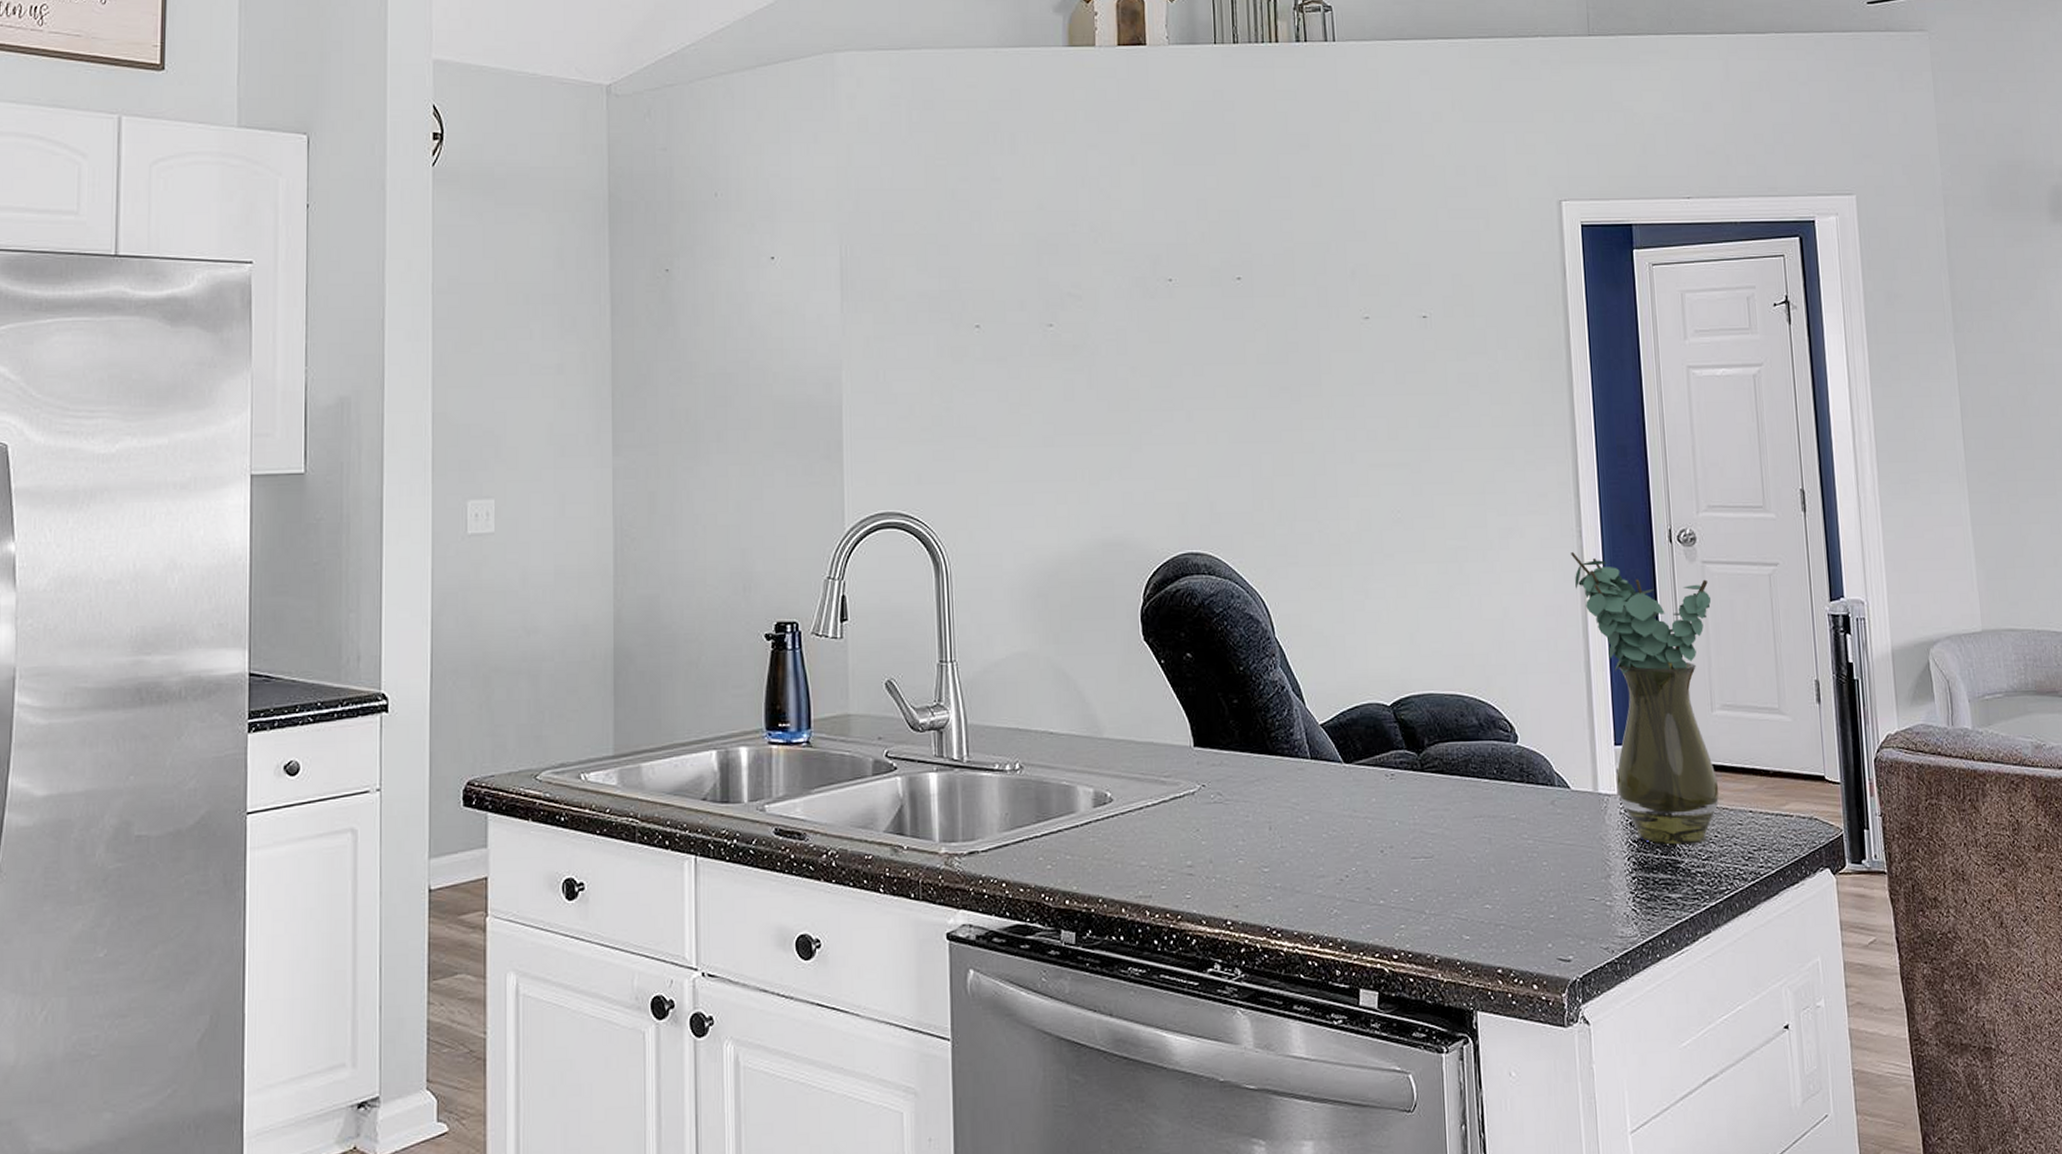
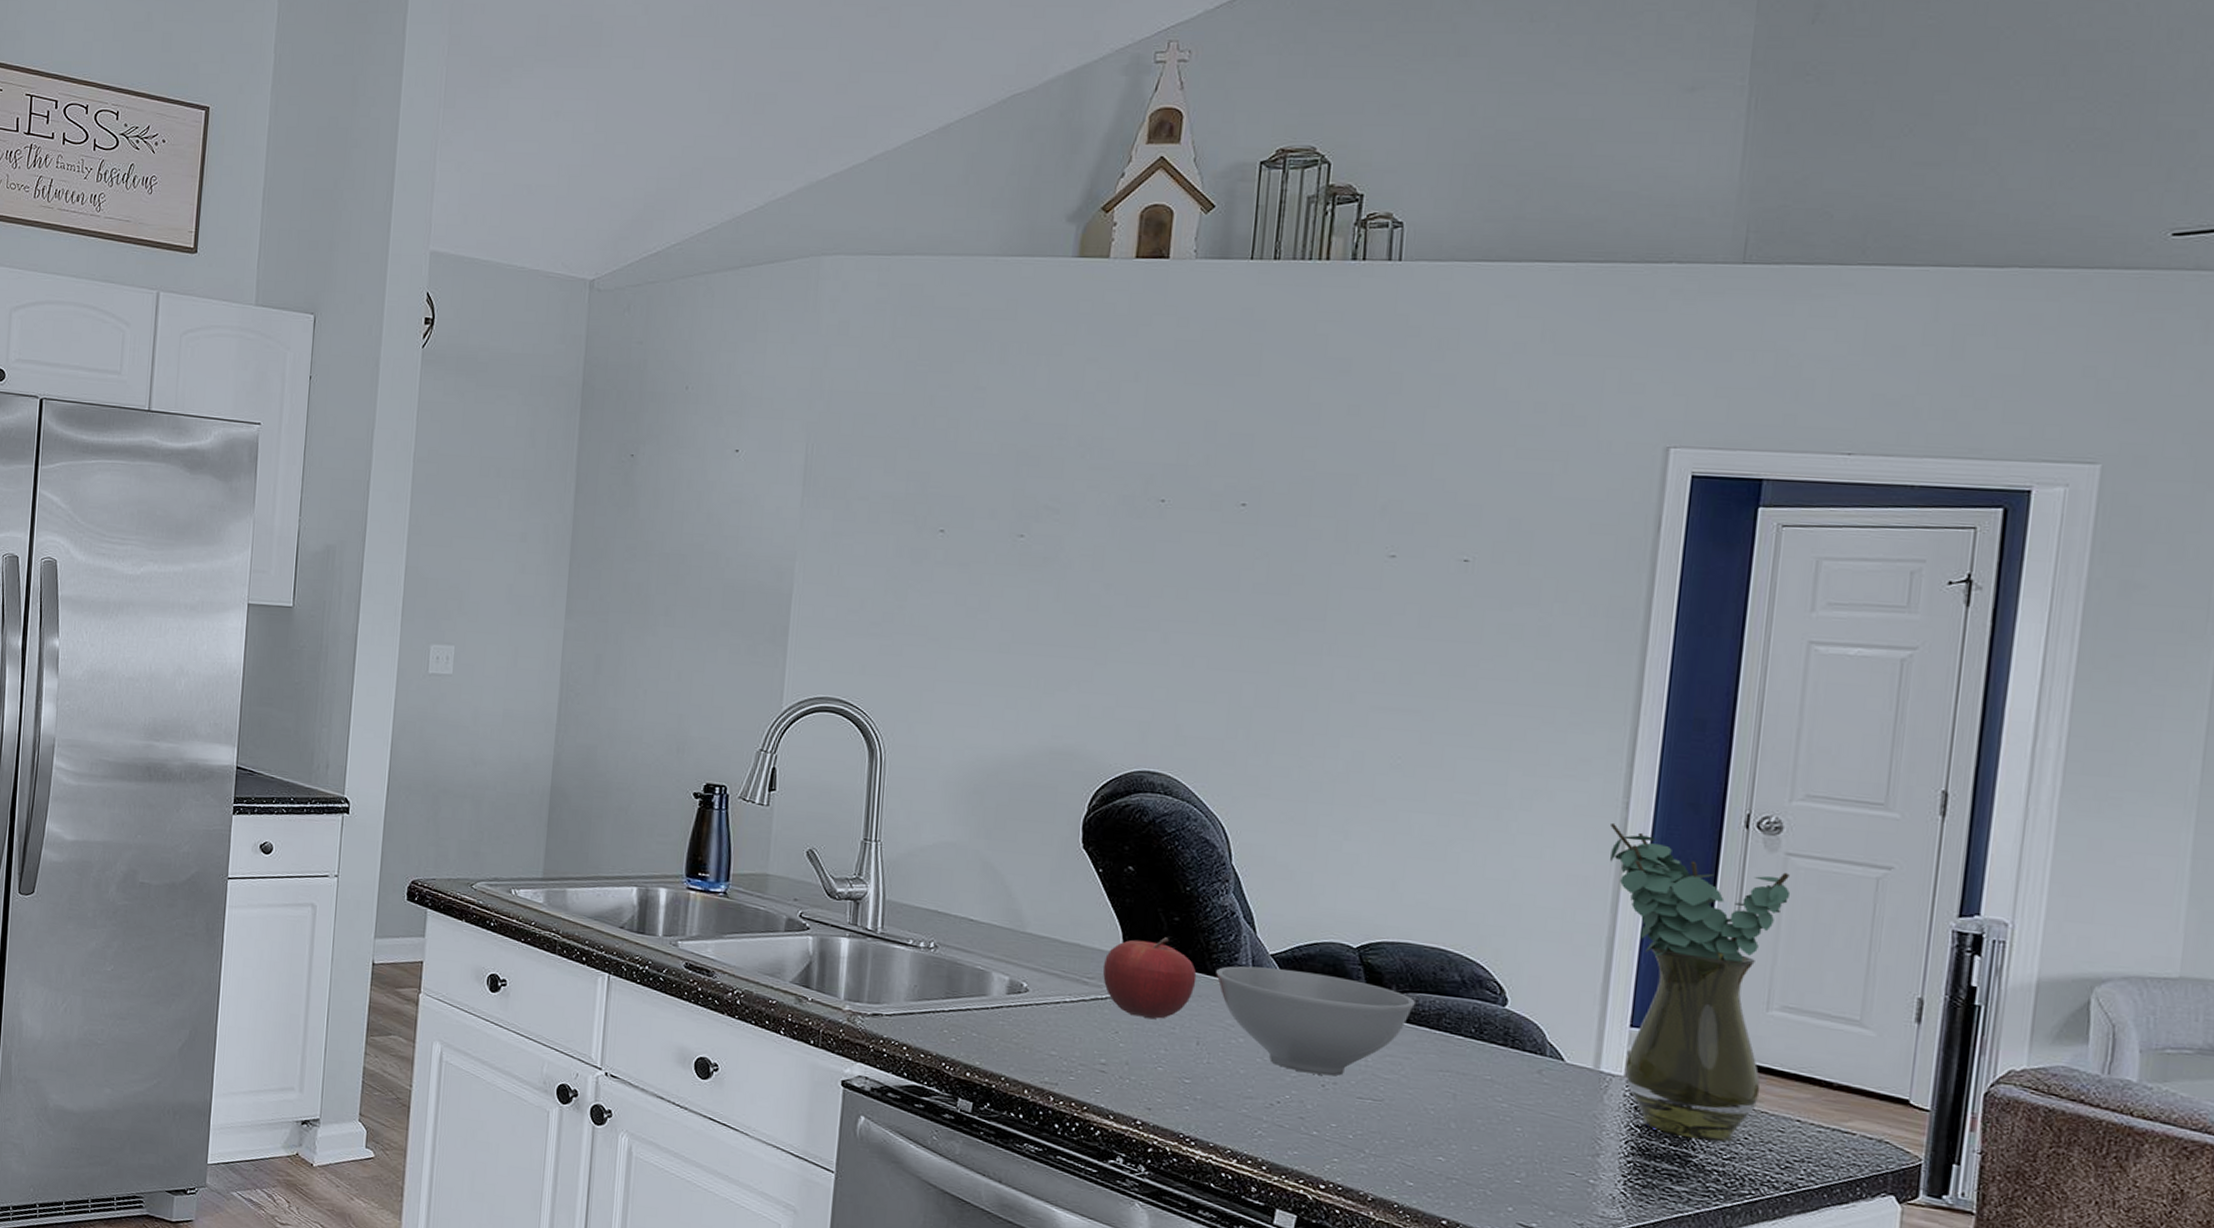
fruit: none [1177,722,1261,811] -> present [1102,937,1197,1020]
bowl: none [1276,737,1445,841] -> present [1216,966,1415,1076]

